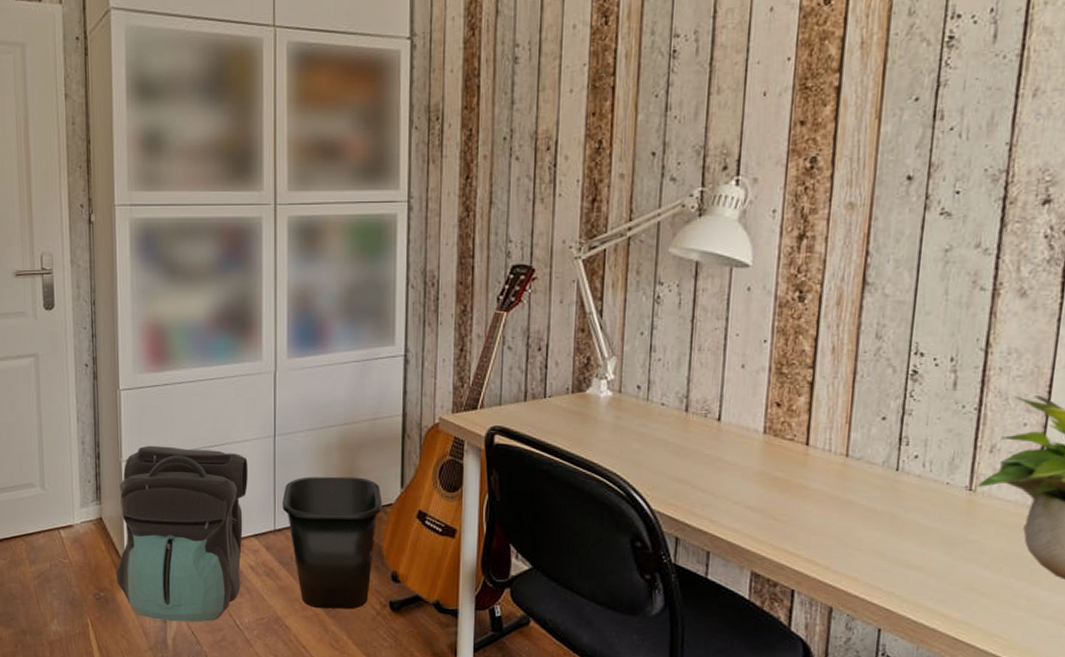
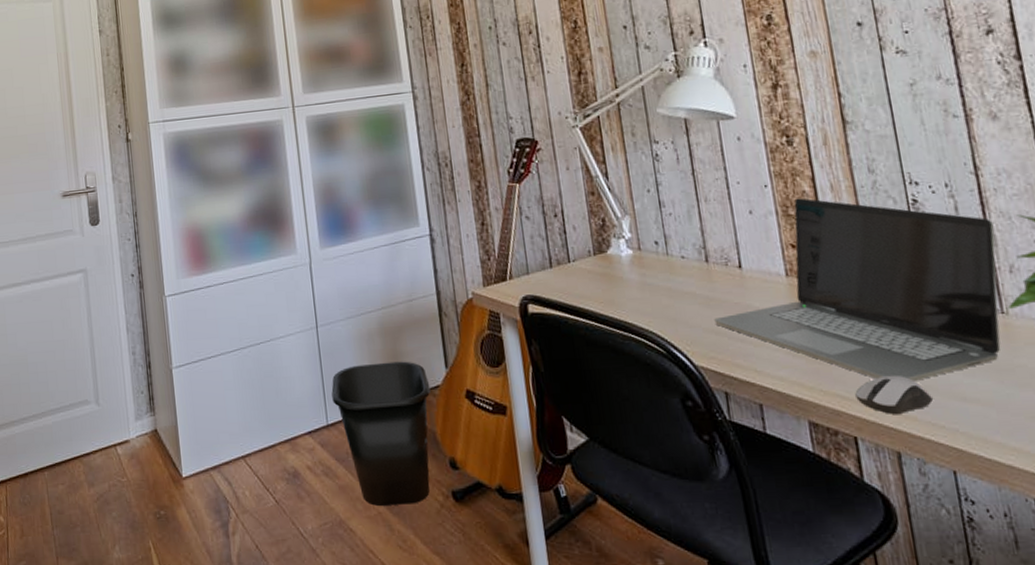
backpack: present [115,445,248,622] -> none [171,347,301,536]
laptop: none [681,357,988,545] -> present [714,198,1001,381]
computer mouse: none [803,537,879,574] -> present [855,374,934,415]

